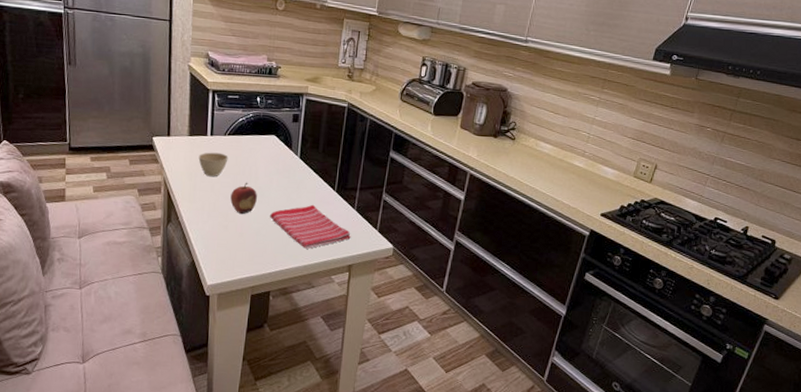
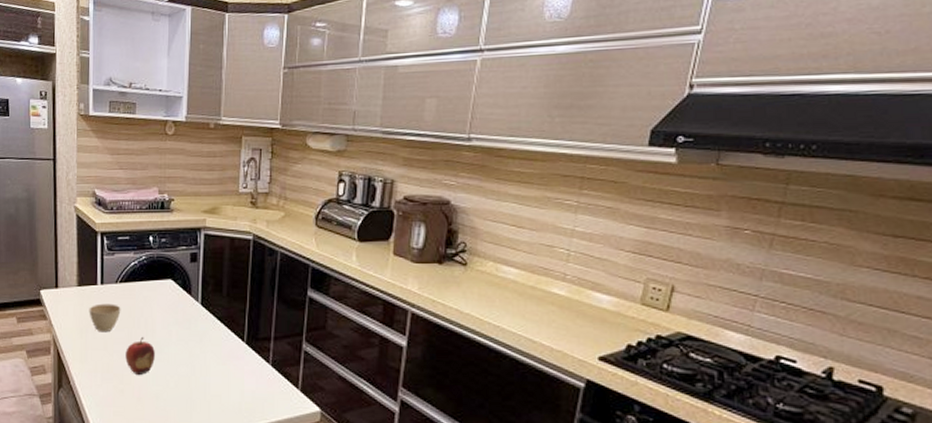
dish towel: present [270,204,351,249] -> none [171,360,267,415]

